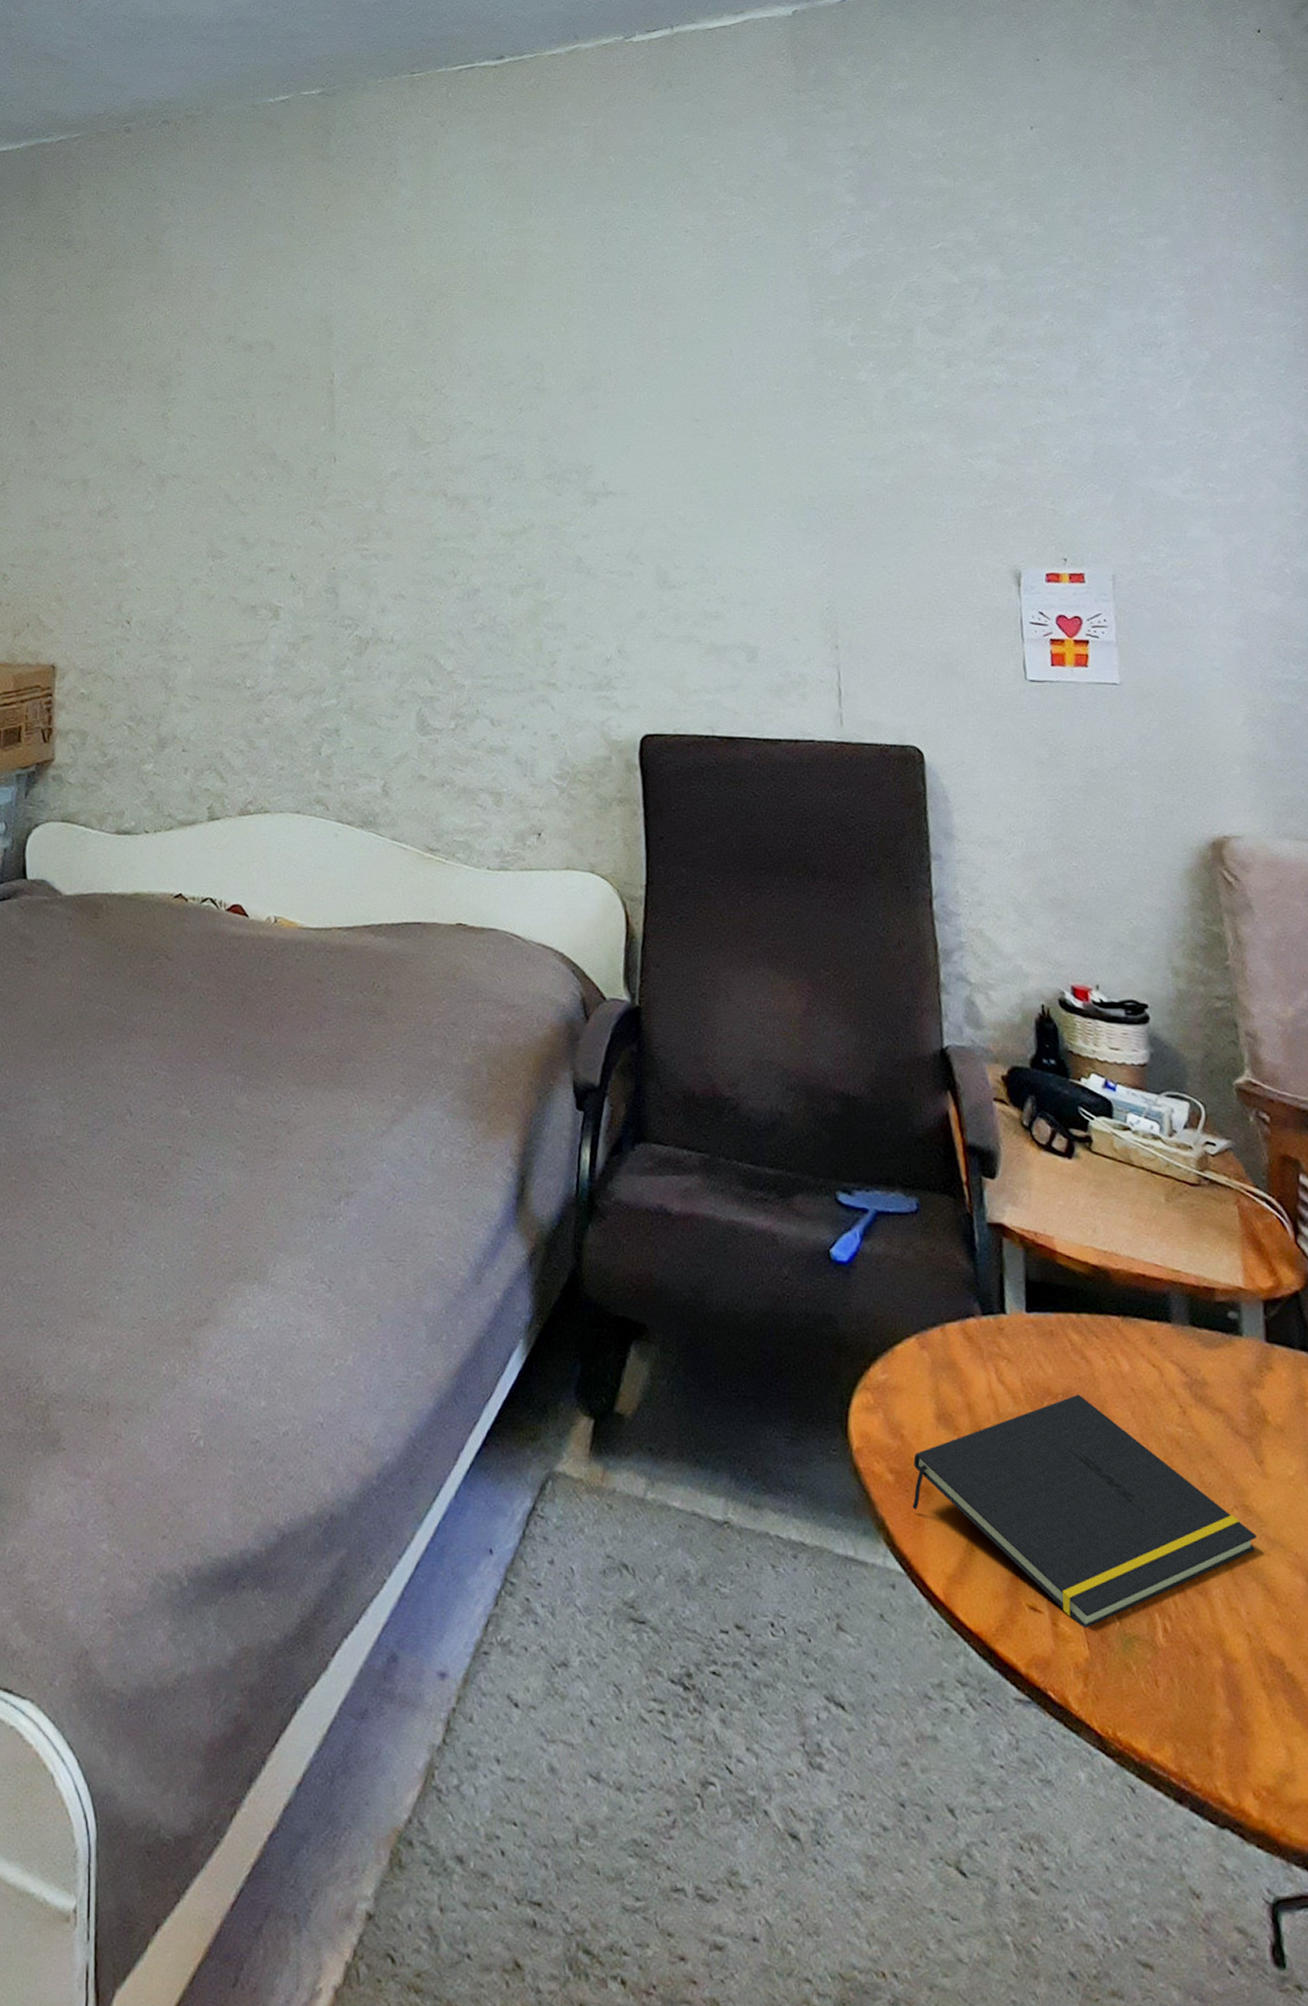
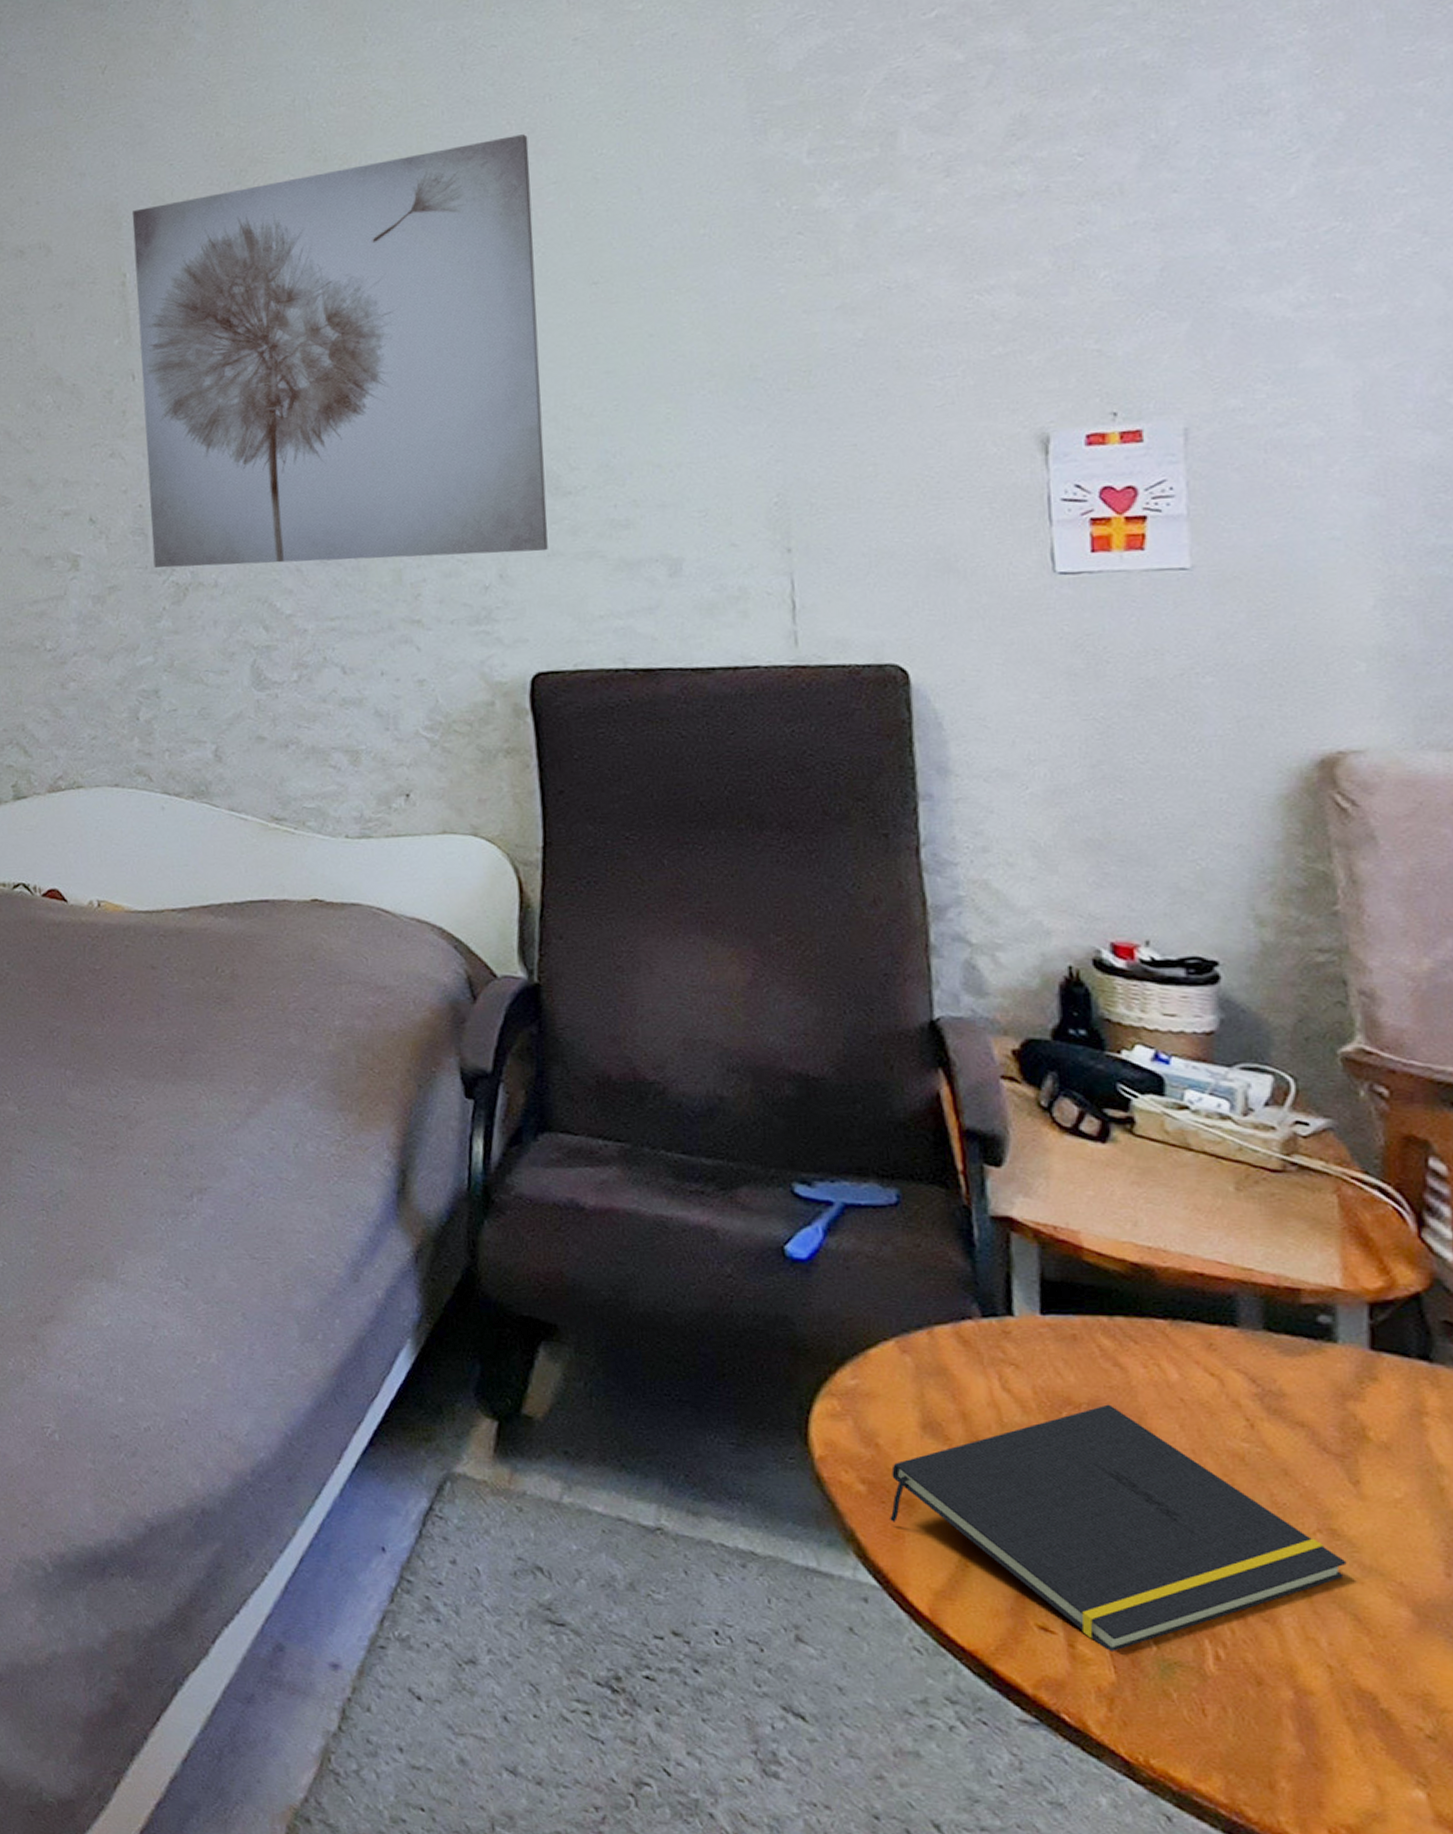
wall art: none [341,299,657,633] -> present [131,134,548,569]

